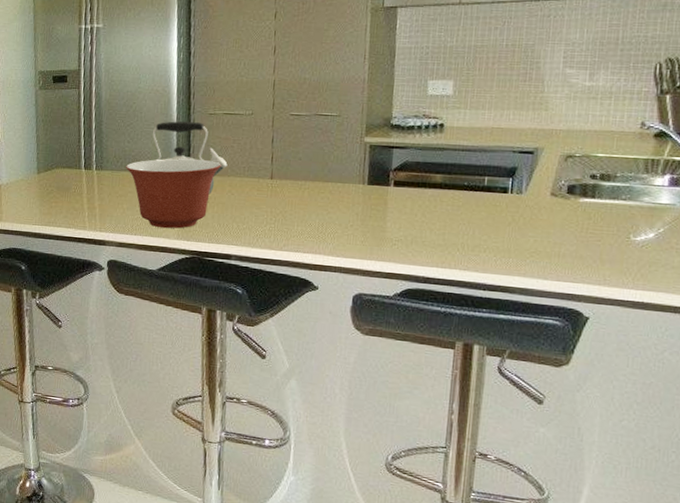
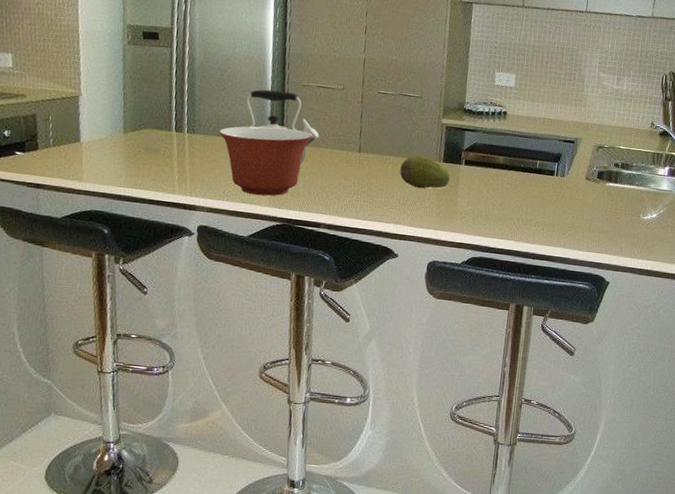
fruit: none [317,179,377,214] -> present [400,155,450,189]

